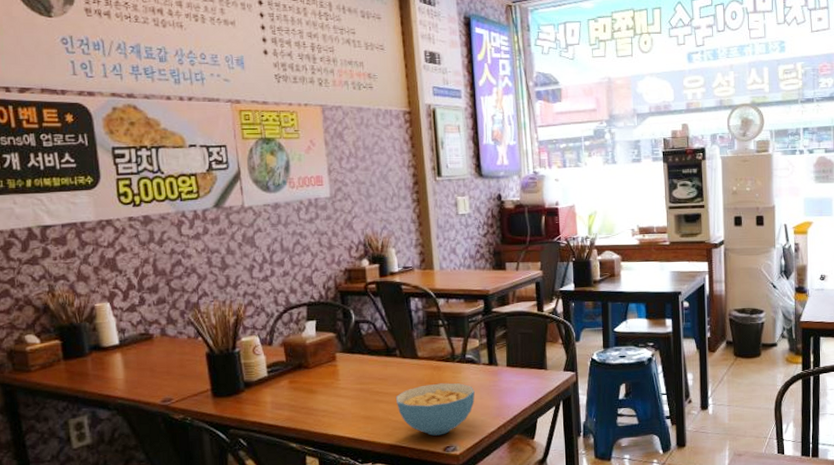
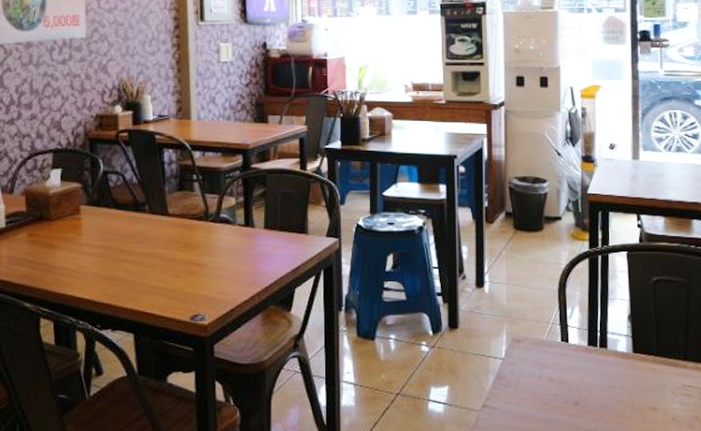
cereal bowl: present [395,383,475,436] -> none [141,244,228,302]

